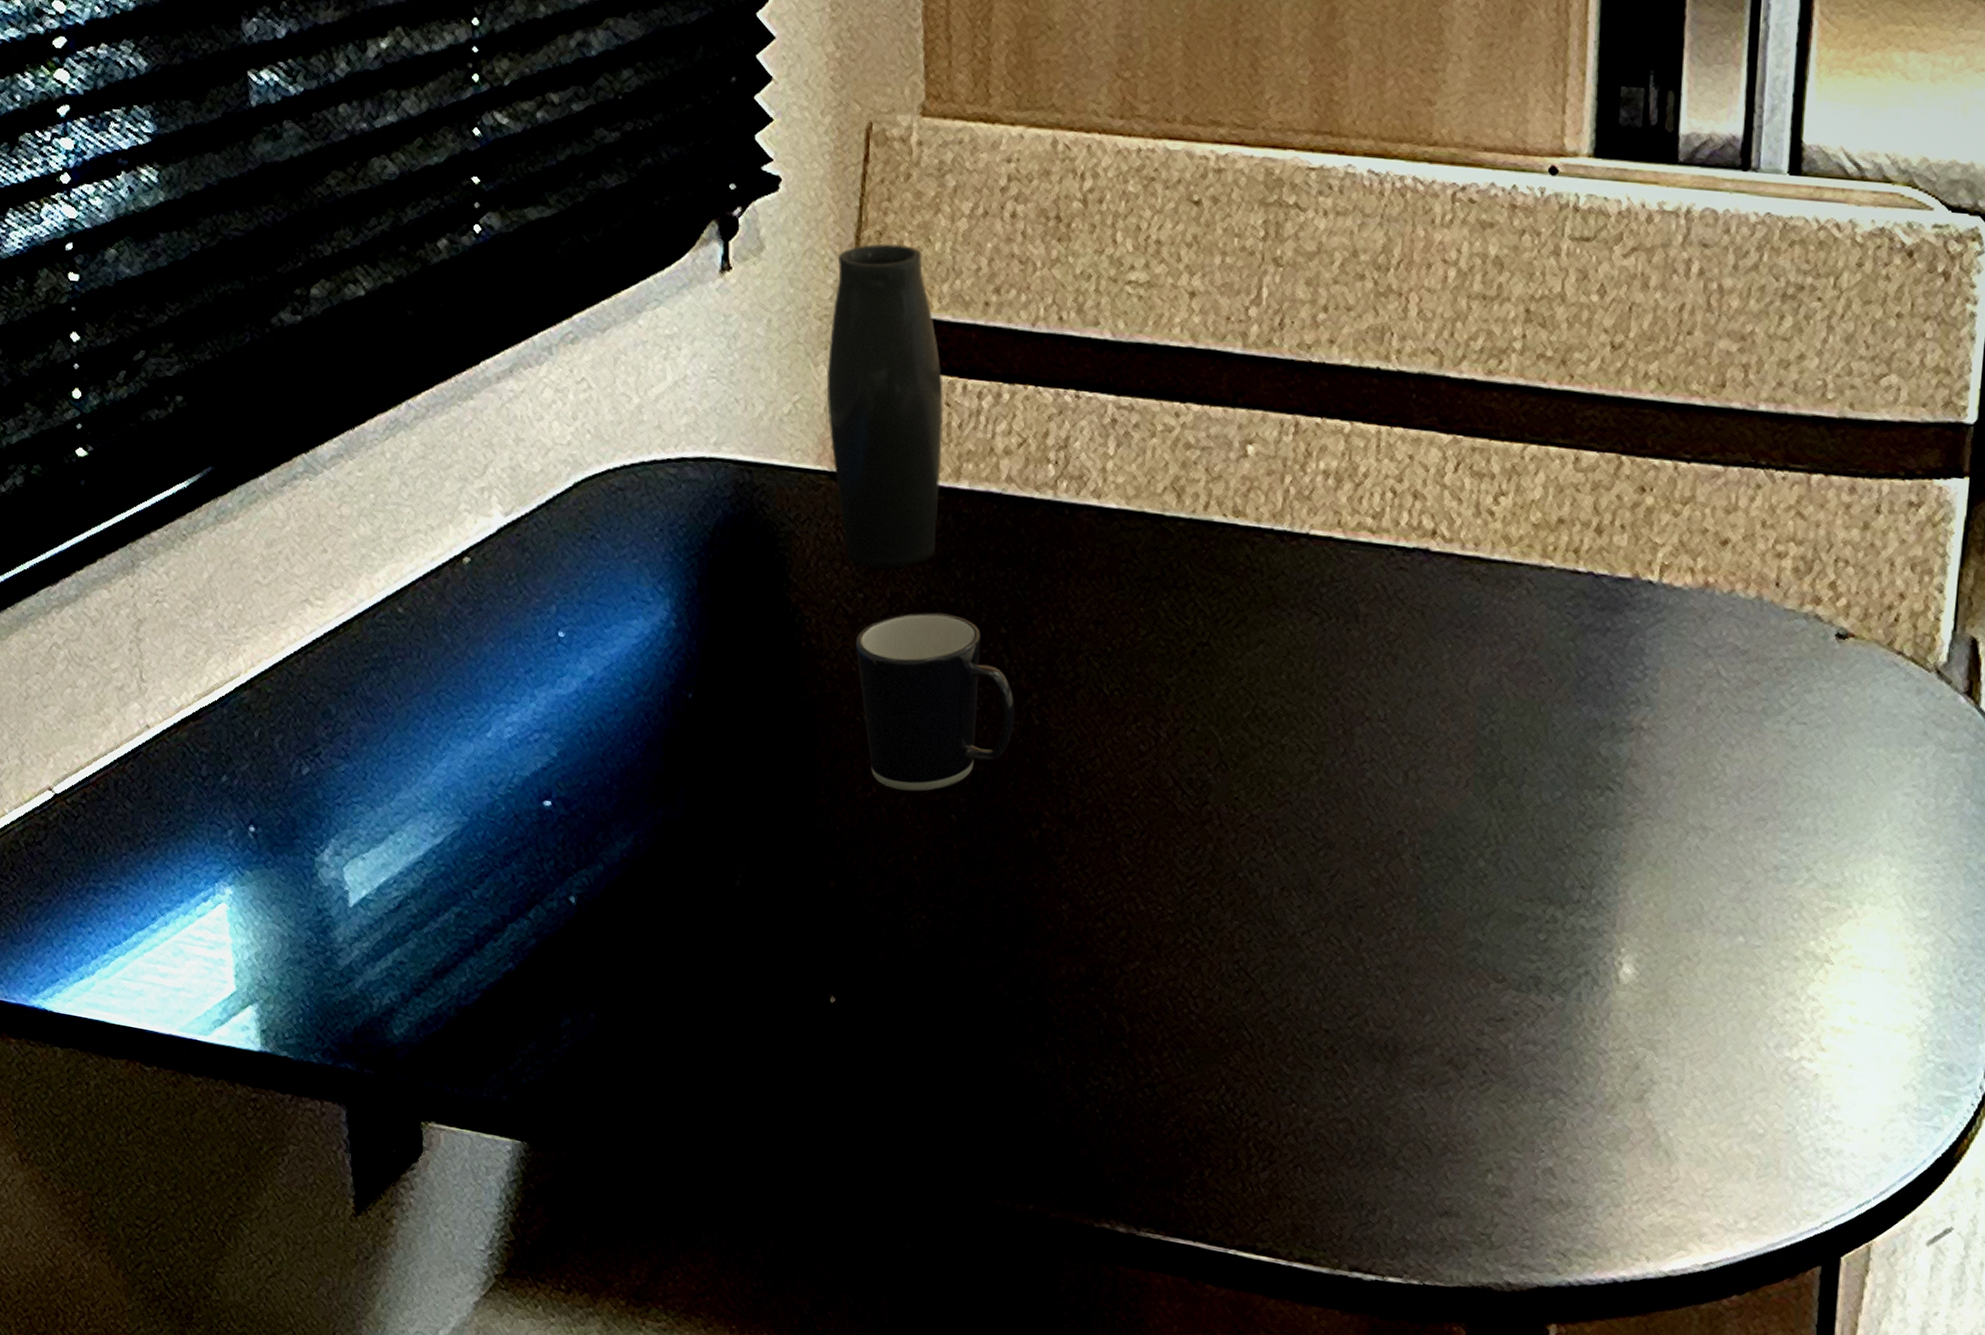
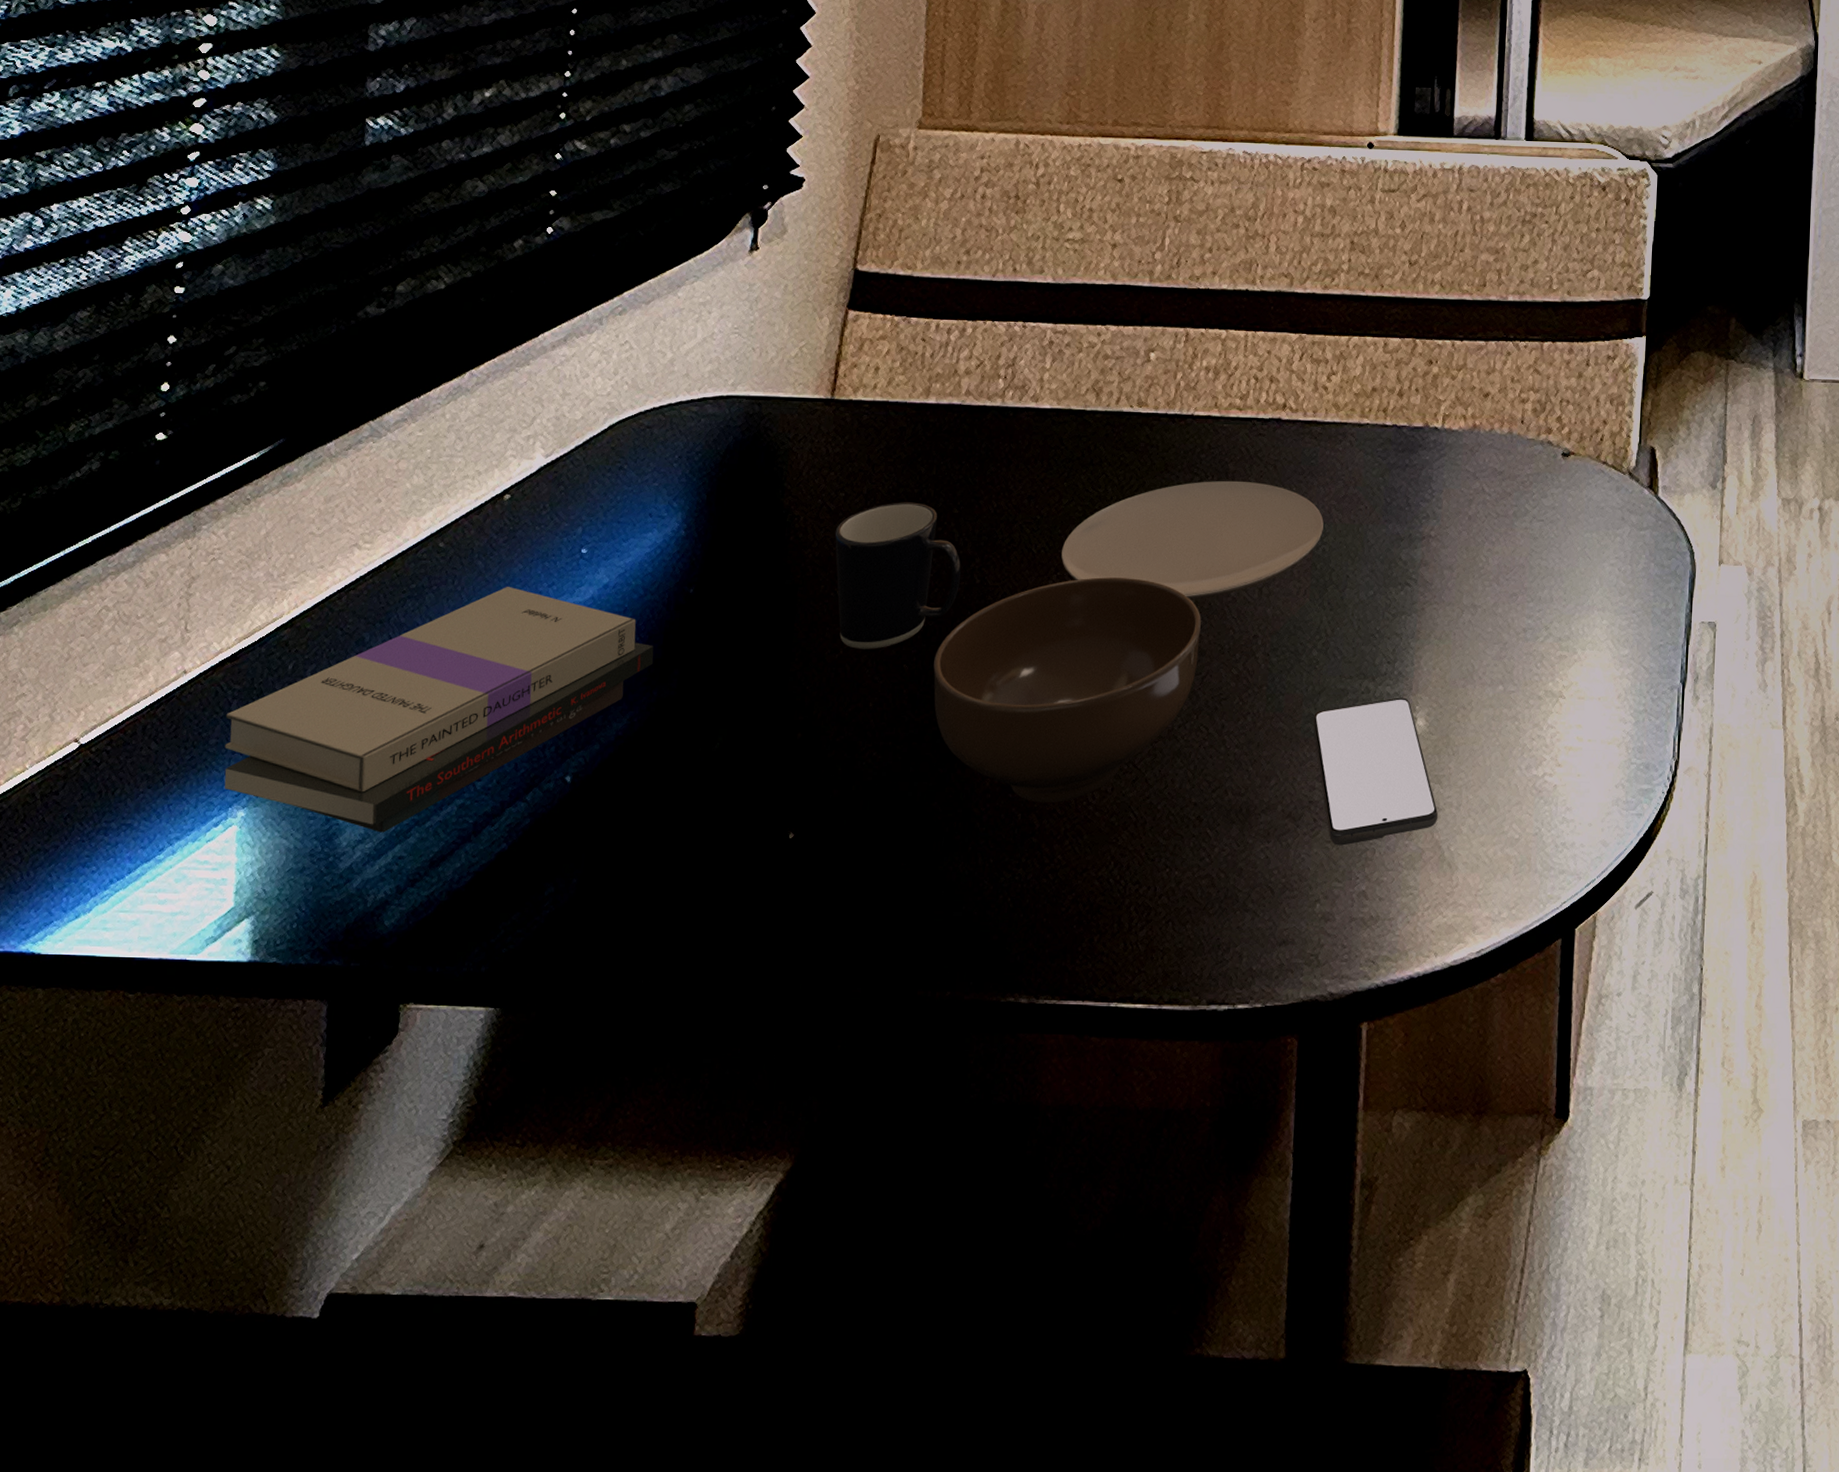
books: none [197,668,655,933] -> present [224,587,654,833]
vase: present [827,243,943,570] -> none [827,223,921,472]
bowl: none [988,733,1328,1006] -> present [933,577,1201,803]
plate: none [1141,623,1491,777] -> present [1061,480,1324,600]
smartphone: none [1479,934,1652,1110] -> present [1312,697,1439,846]

